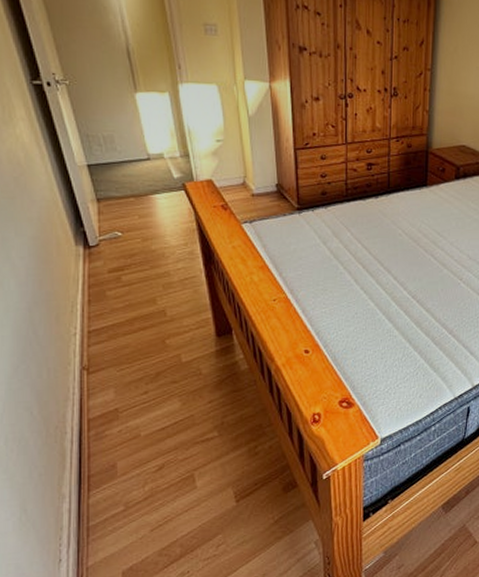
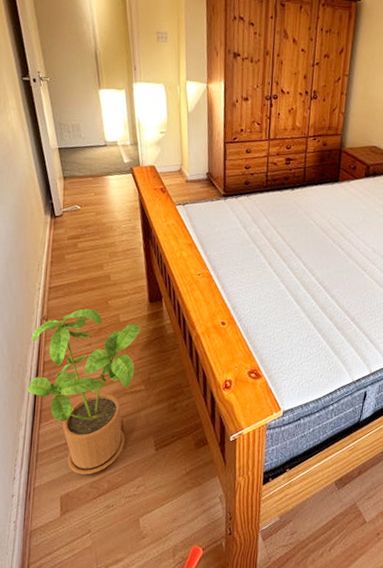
house plant: none [69,350,210,543] -> present [27,308,142,475]

